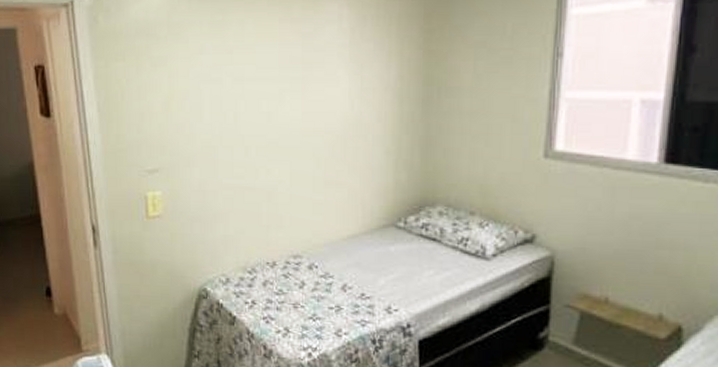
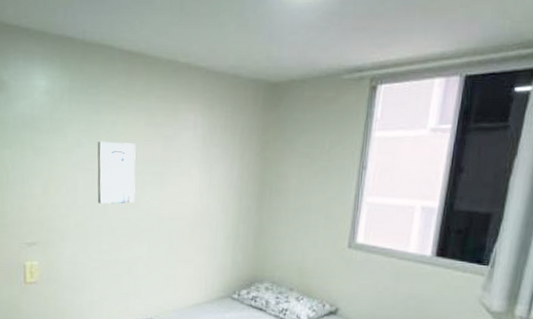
wall art: none [223,44,271,119] -> present [97,141,136,204]

